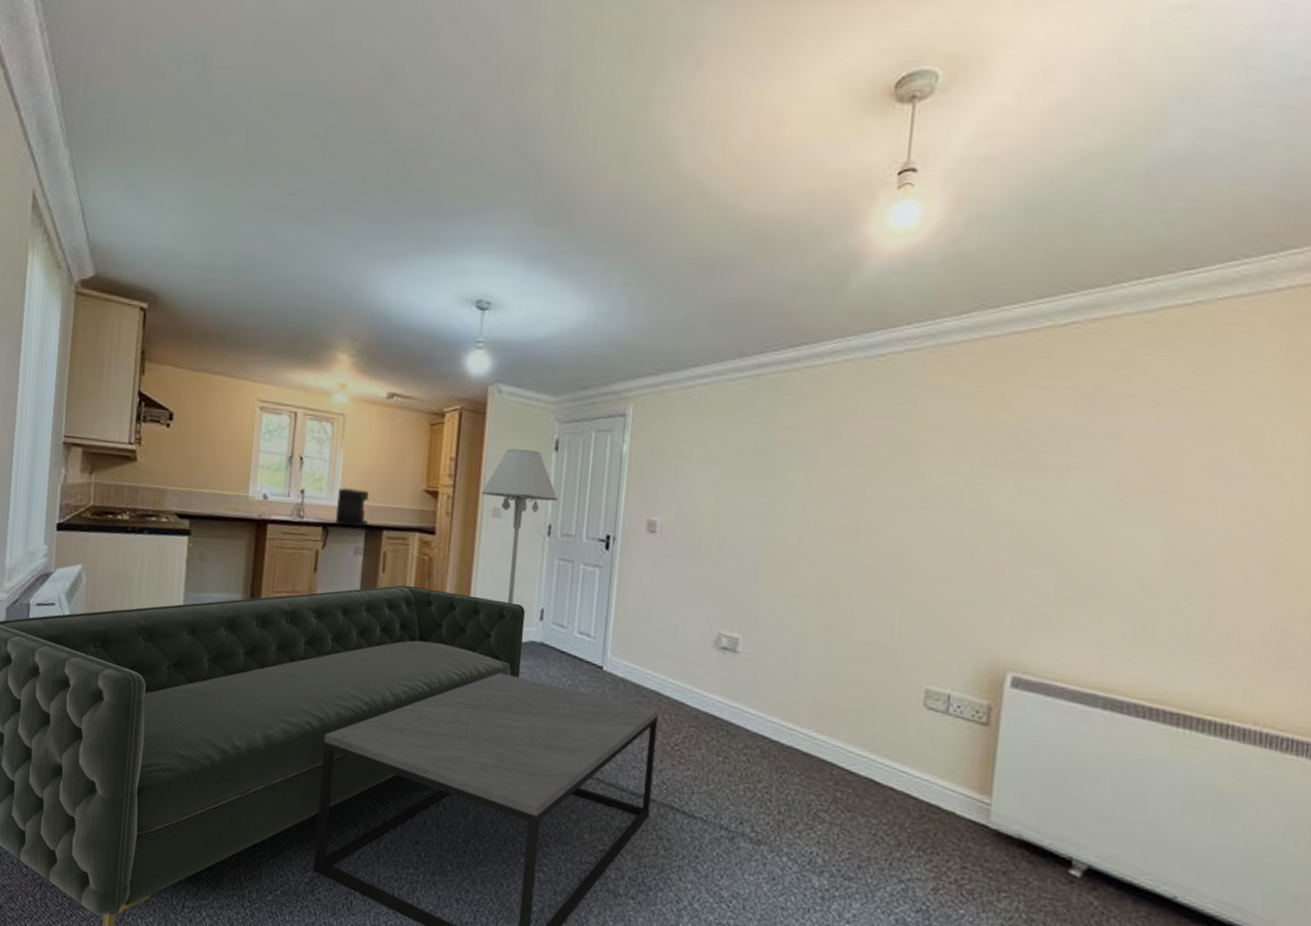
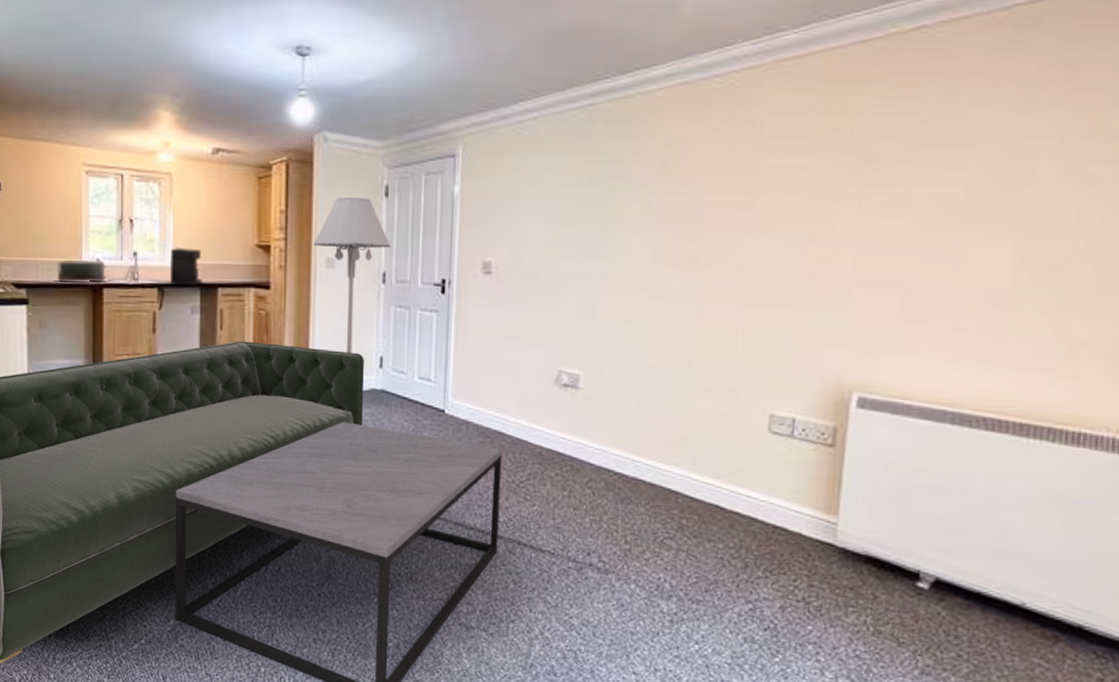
toaster: none [222,493,273,518] -> present [56,259,107,282]

